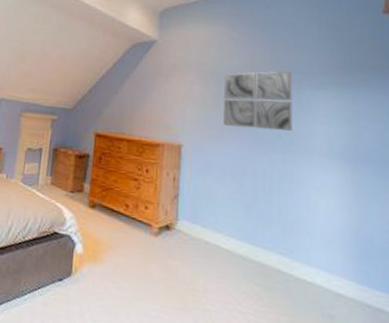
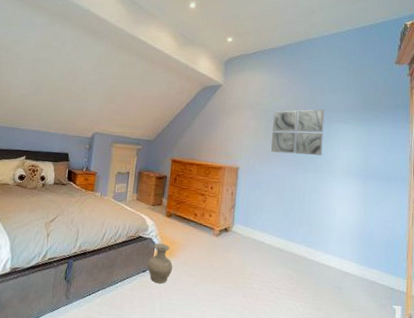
vase: none [64,242,99,298] -> present [147,243,173,284]

